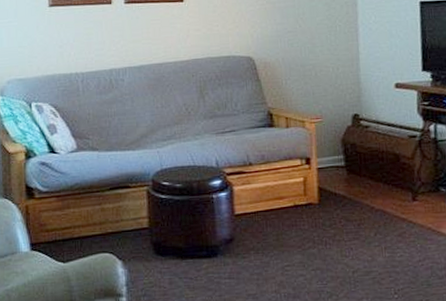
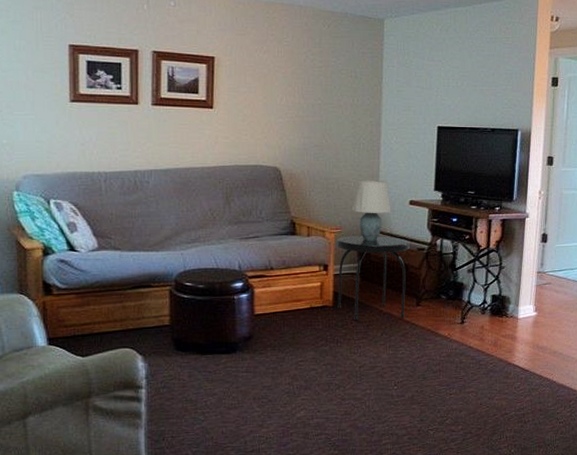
side table: none [318,124,400,219] -> present [337,235,410,321]
table lamp: none [331,63,376,130] -> present [351,180,391,241]

